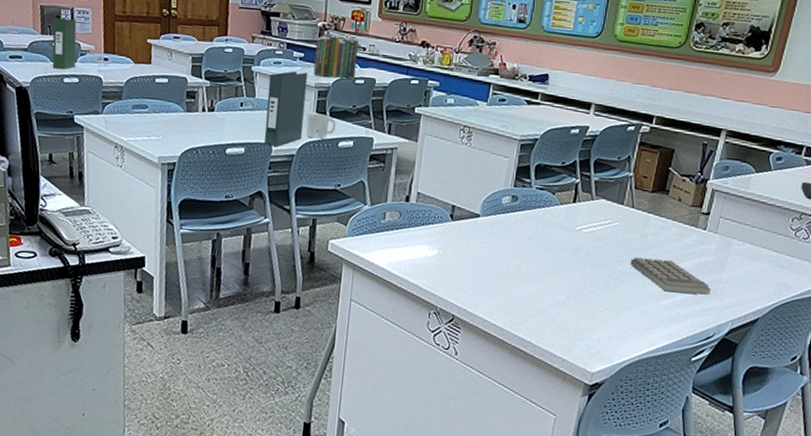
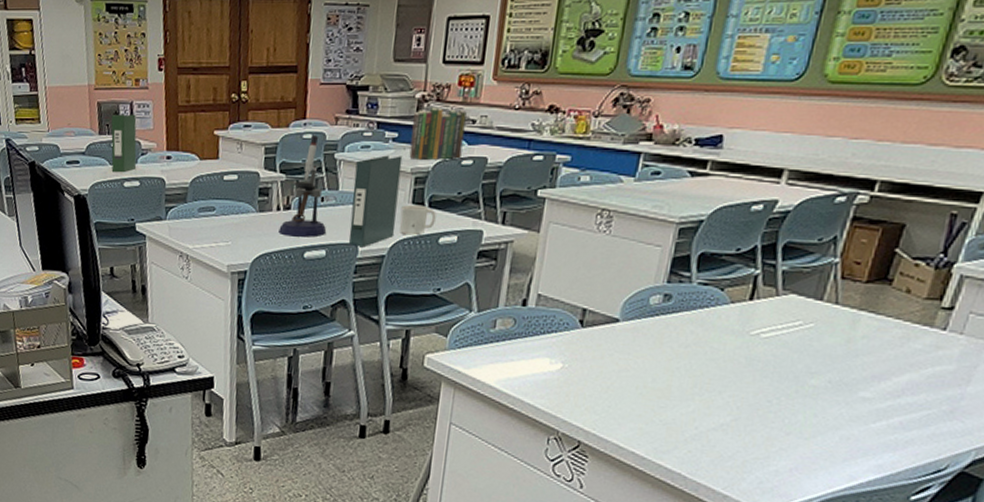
microscope: none [204,50,246,136] -> present [278,135,327,237]
calculator: present [630,257,711,295] -> none [827,367,948,416]

